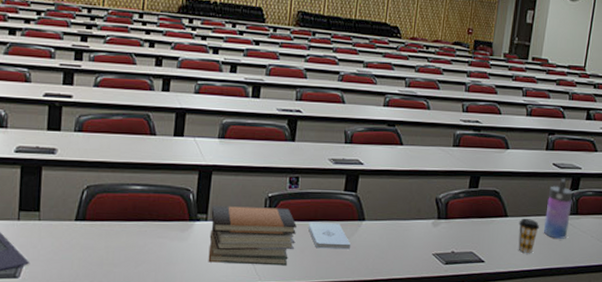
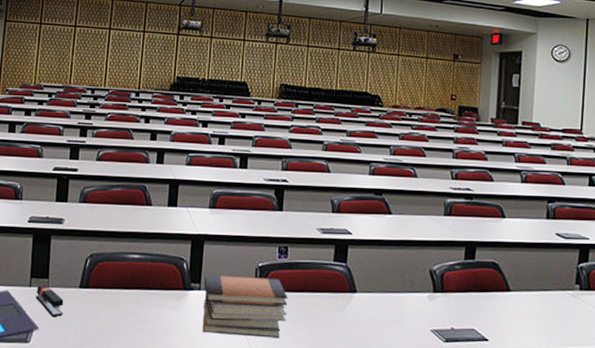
stapler: none [25,218,57,252] -> present [36,284,64,318]
notepad: present [307,222,351,250] -> none [298,293,344,323]
coffee cup: present [518,219,540,253] -> none [523,293,548,332]
water bottle: present [543,179,573,239] -> none [552,250,582,317]

